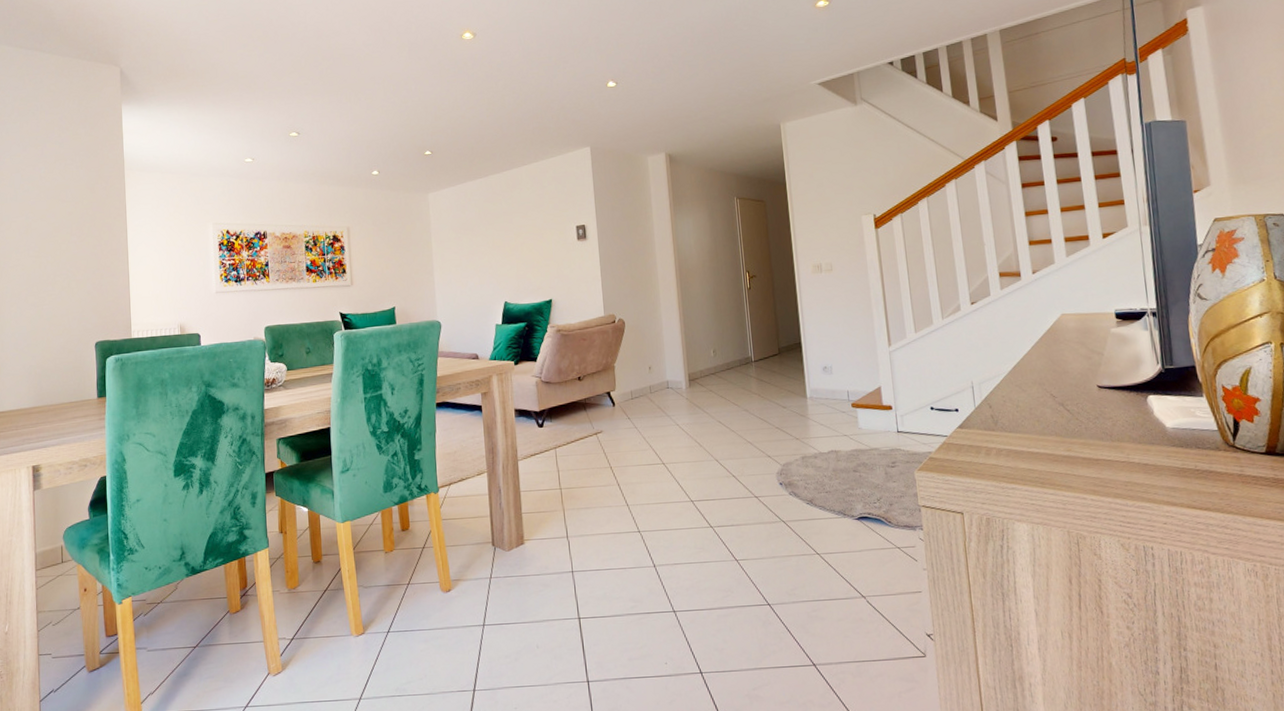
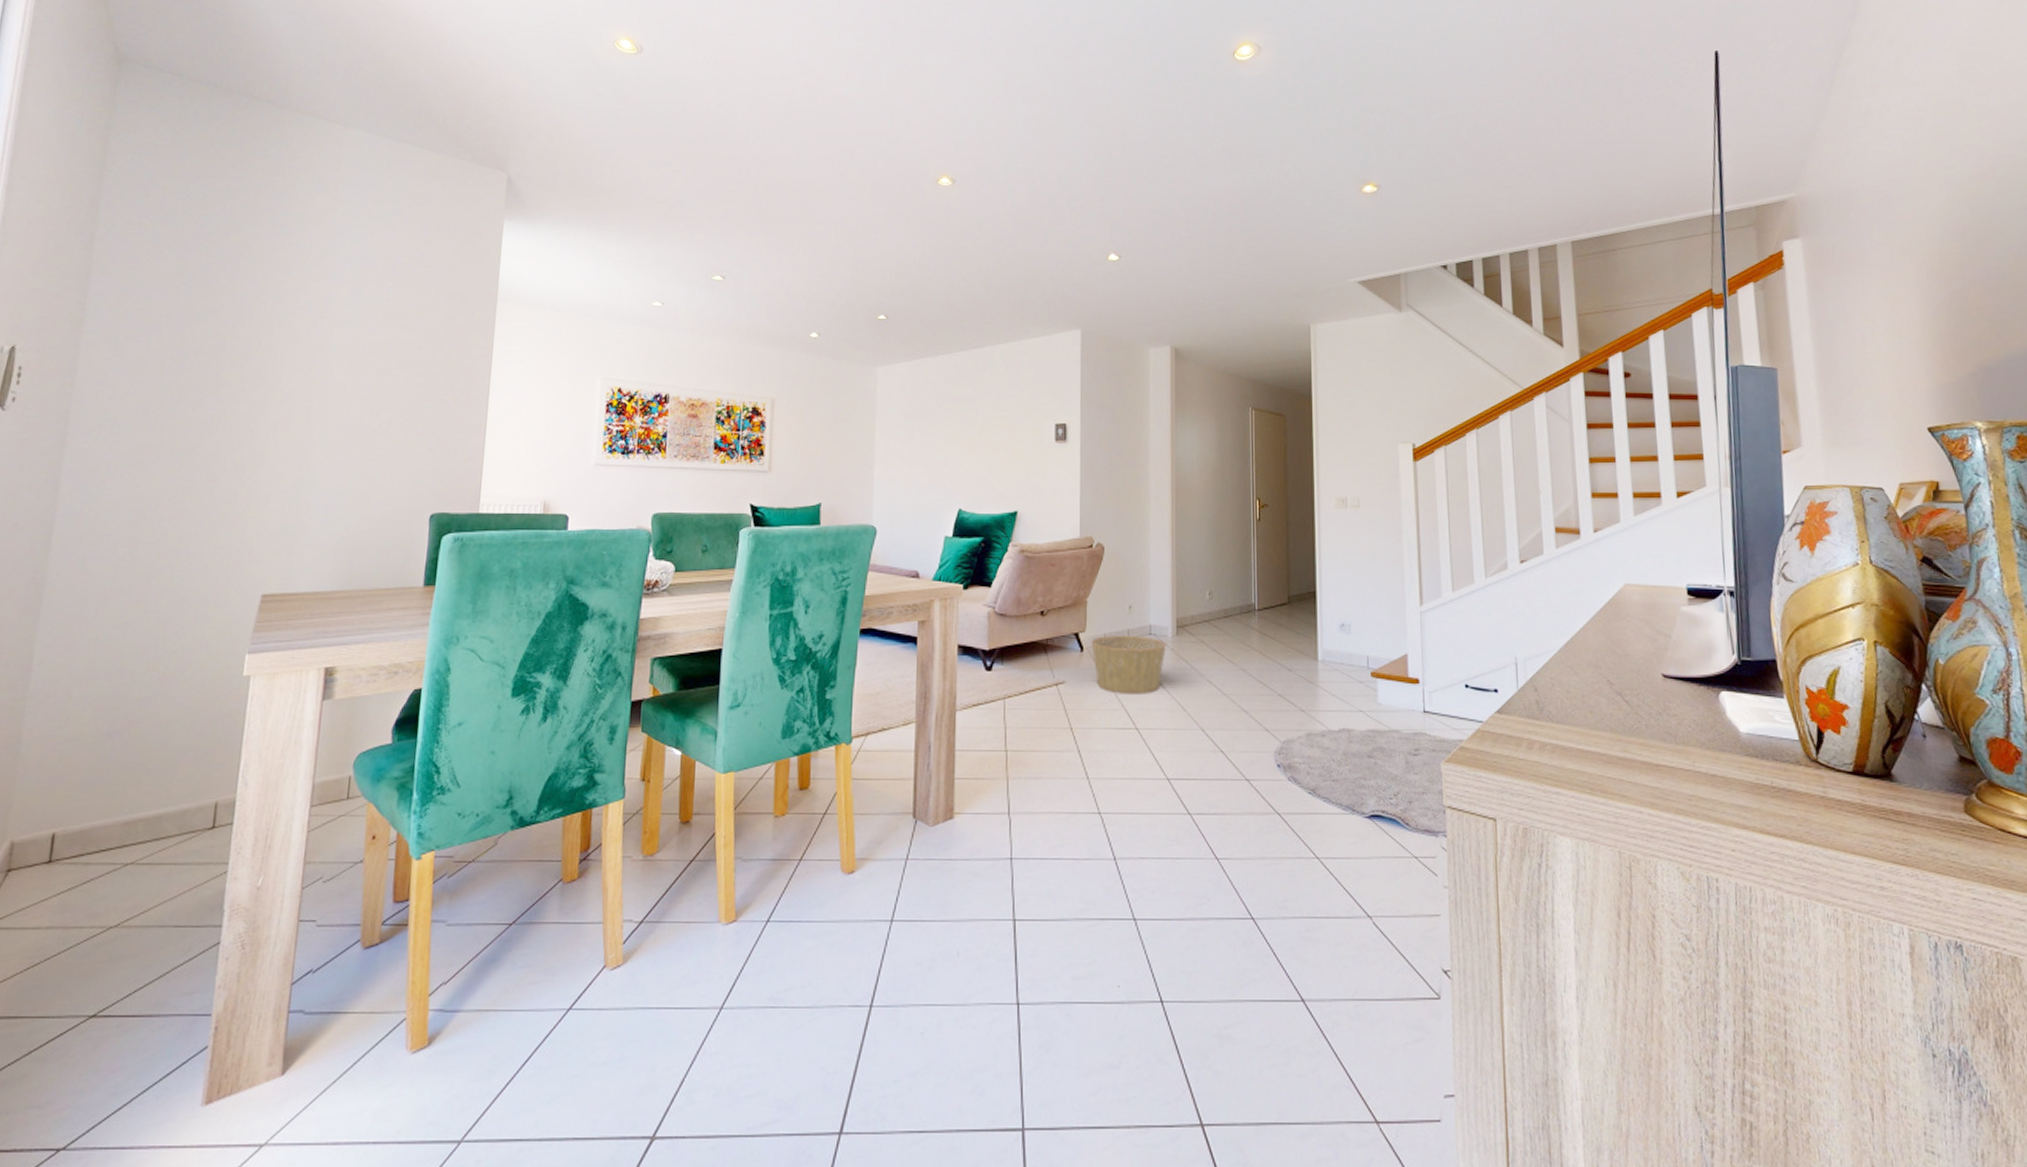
basket: none [620,390,682,438] -> present [1091,636,1166,694]

